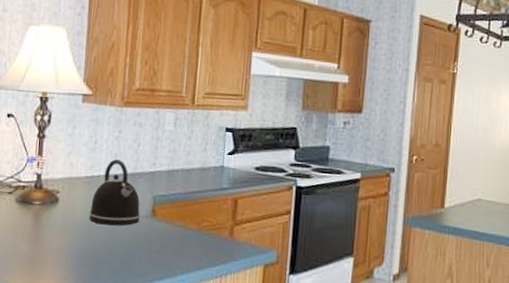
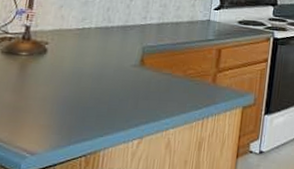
kettle: present [89,159,141,226] -> none [77,13,130,75]

